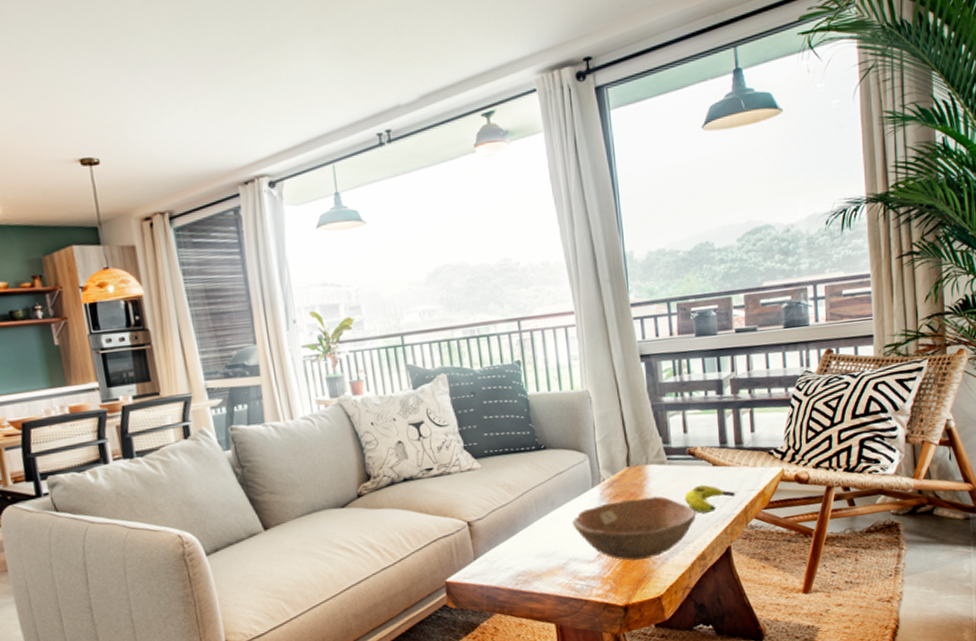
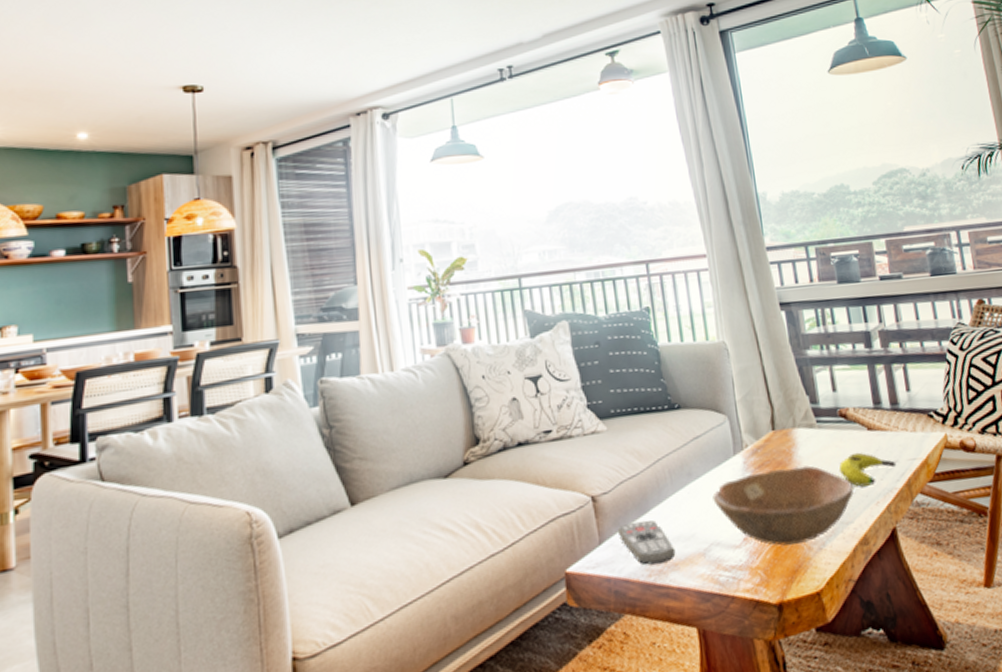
remote control: none [490,540,539,576] -> present [618,520,676,565]

